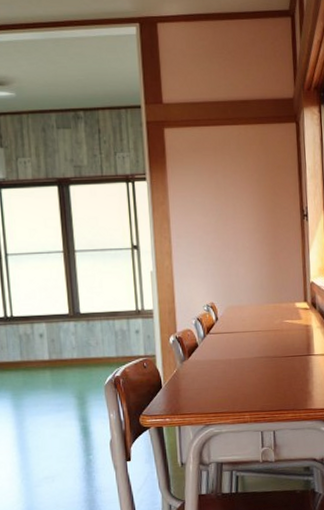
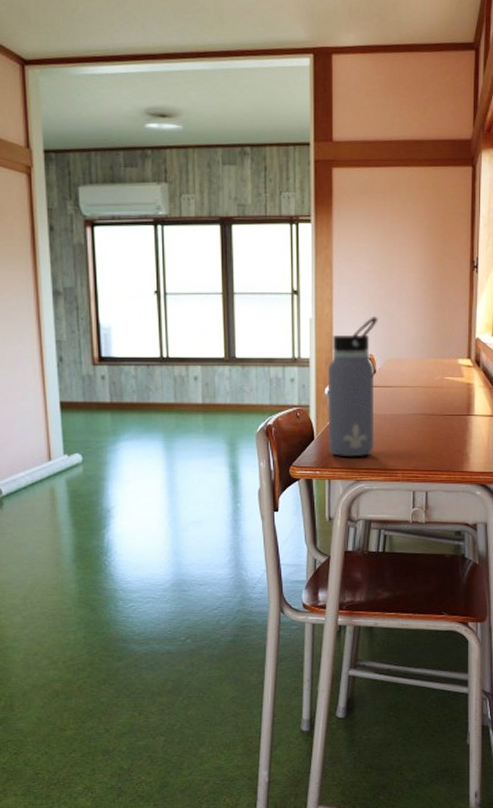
water bottle: none [171,266,222,403] -> present [327,315,378,457]

